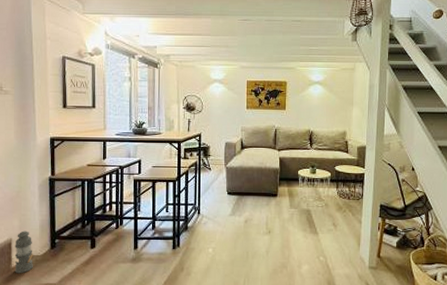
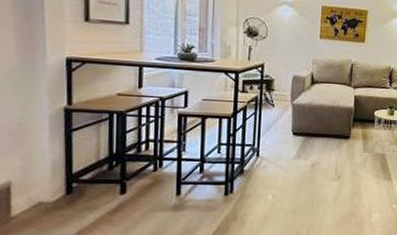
lantern: present [14,231,33,274] -> none [15,172,41,224]

